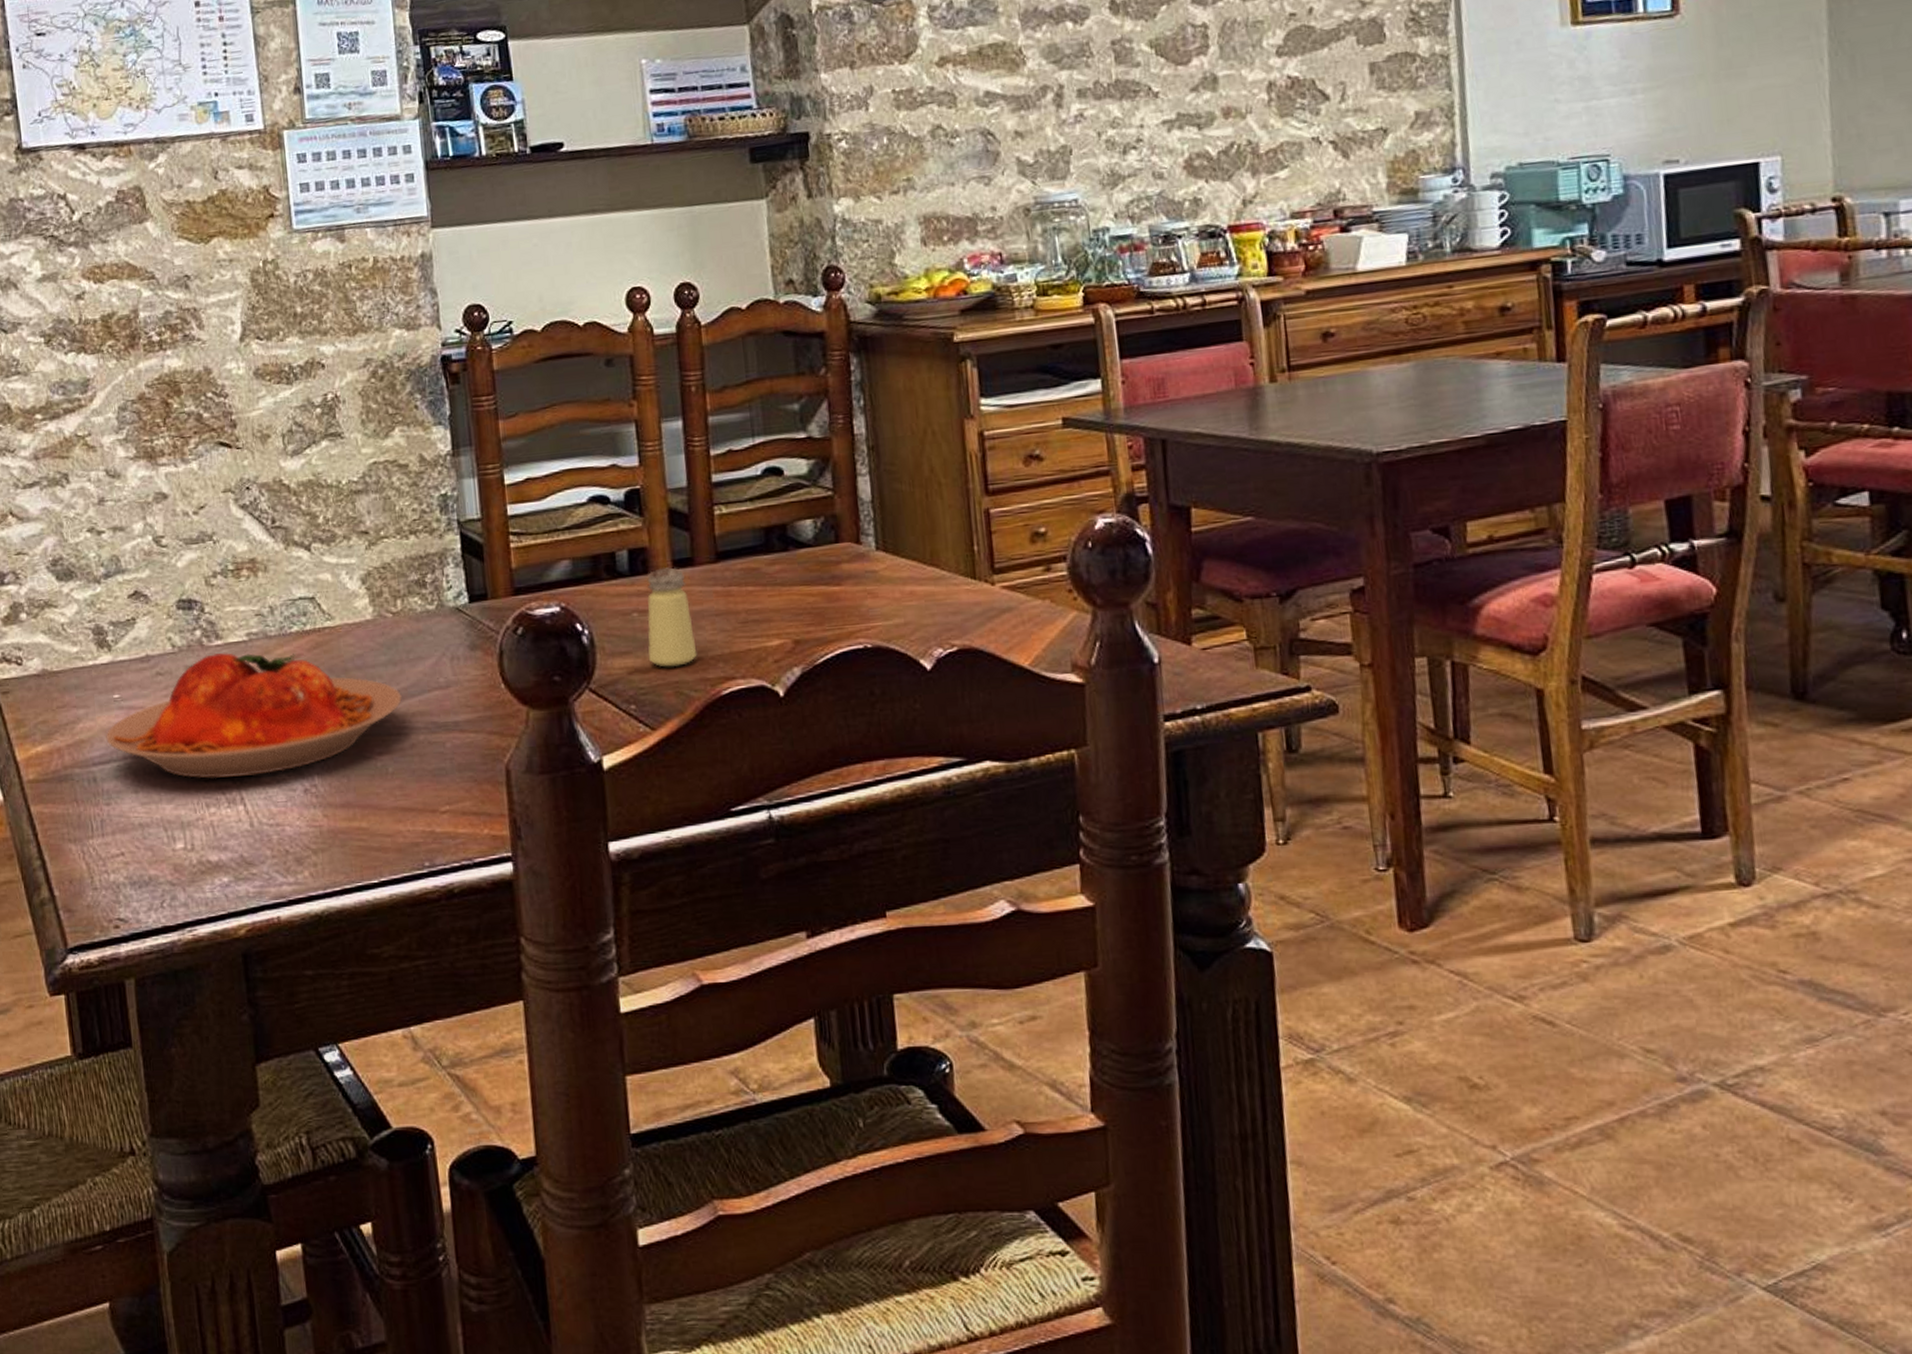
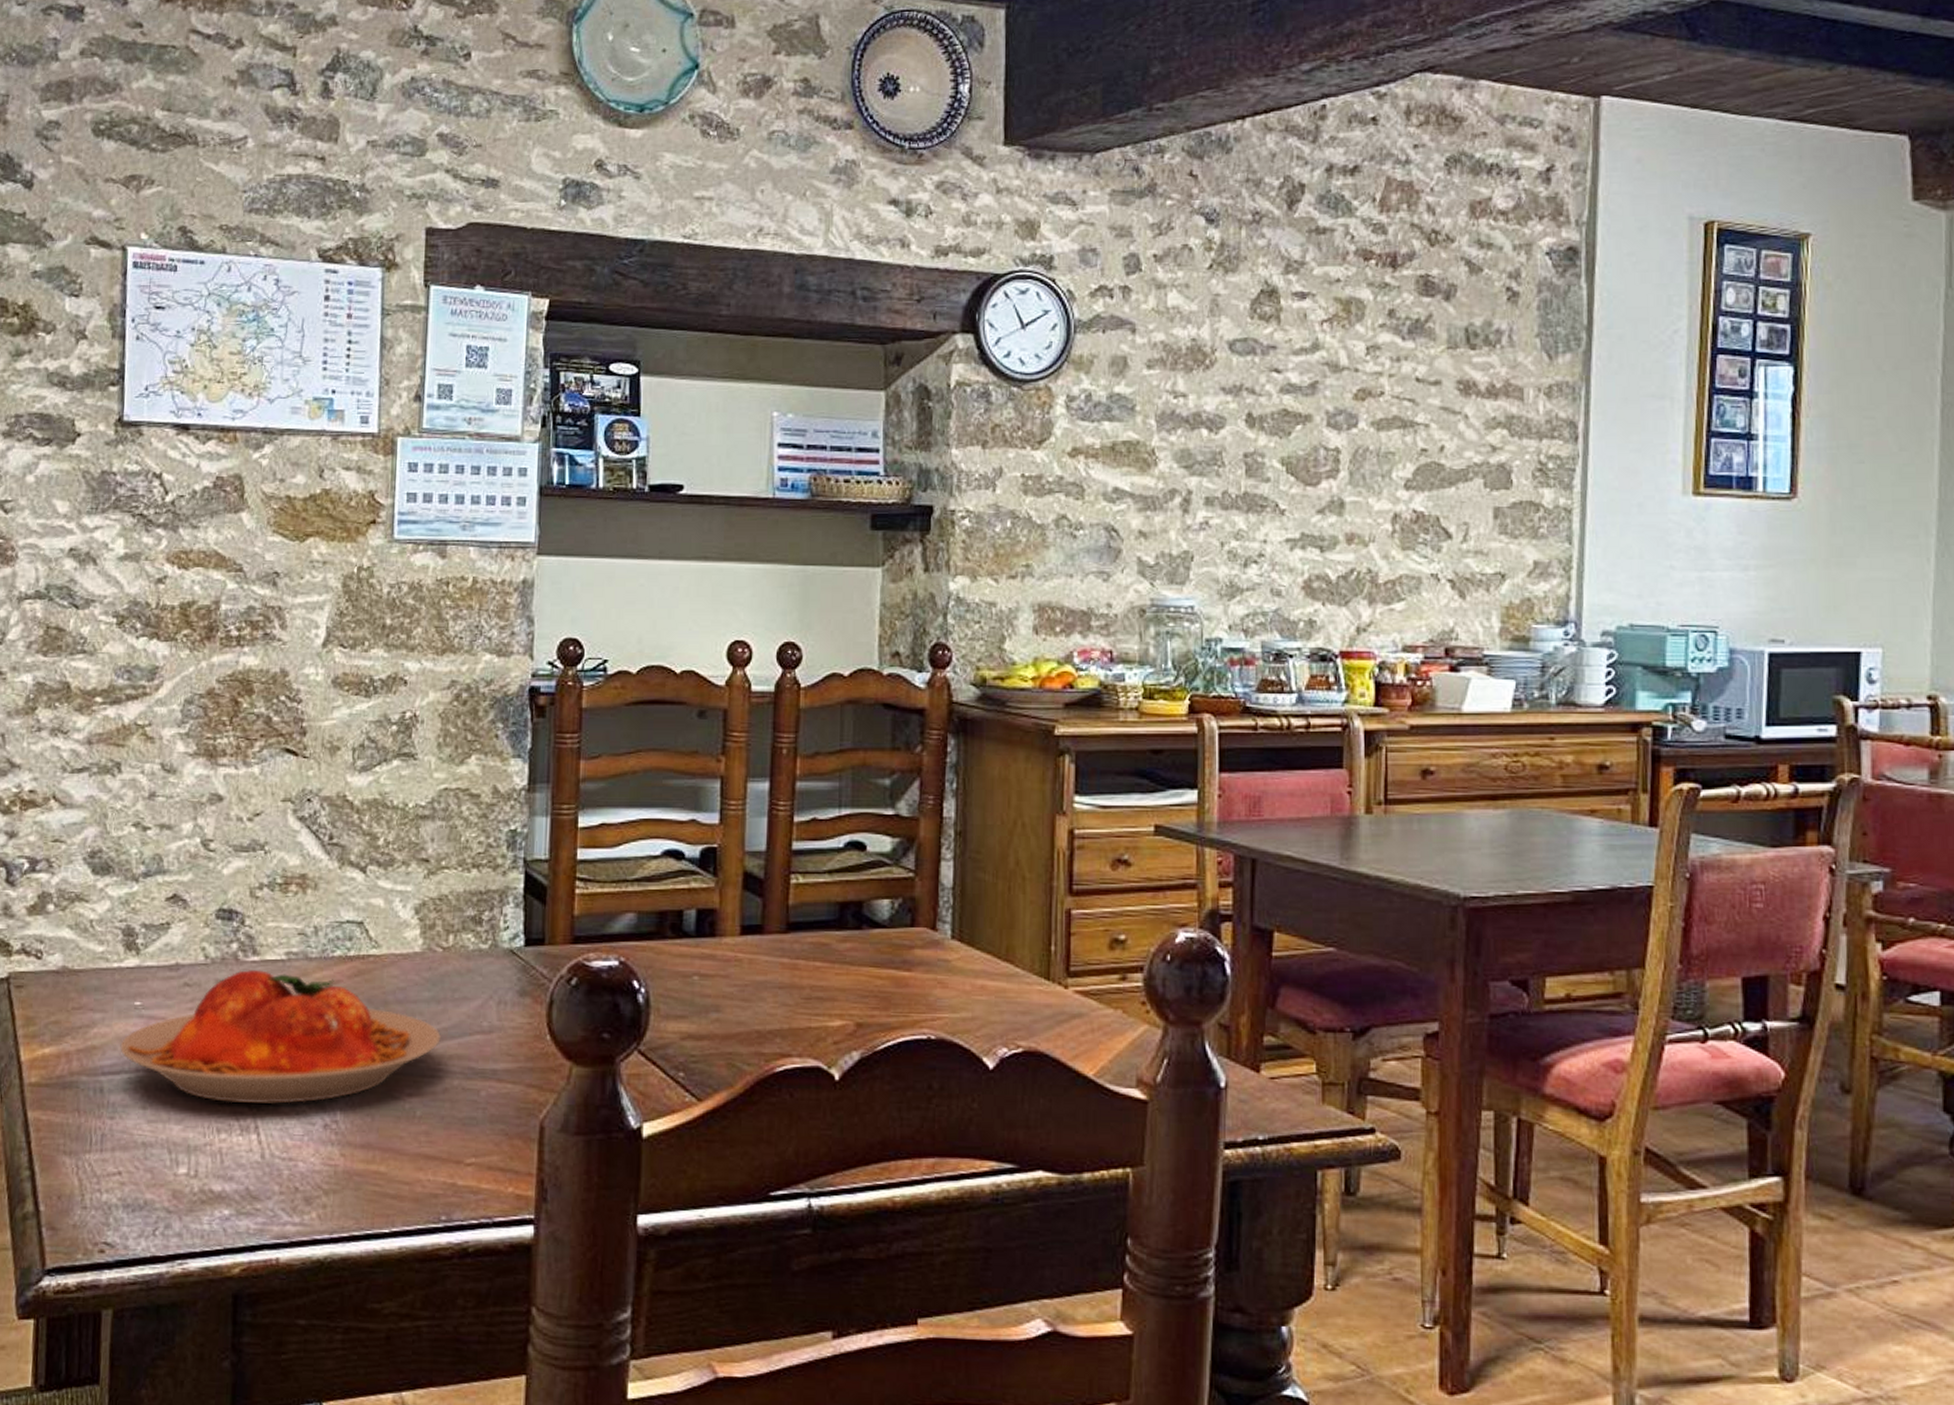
saltshaker: present [647,566,697,667] -> none [703,931,755,1037]

